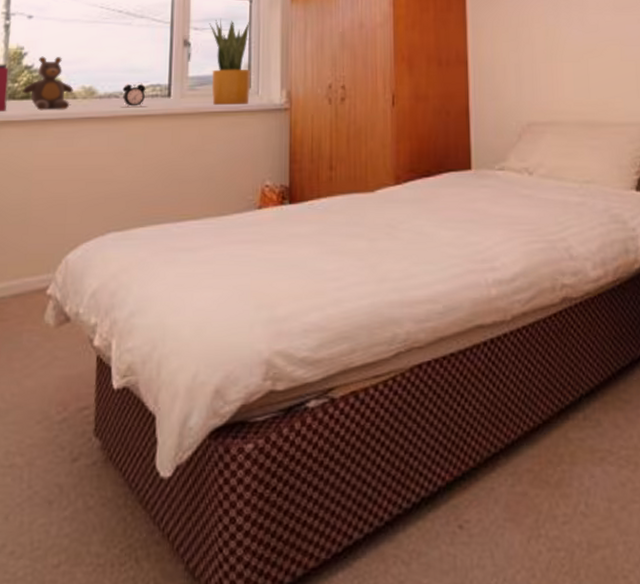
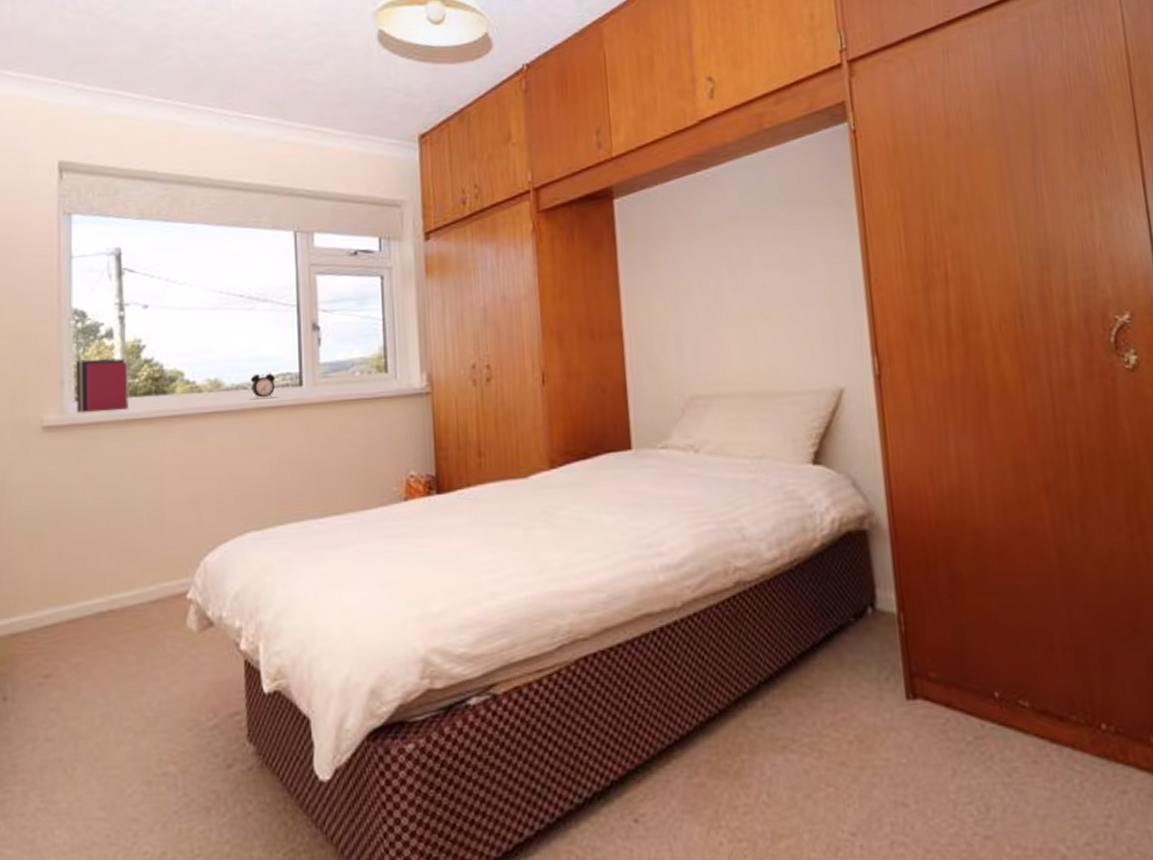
teddy bear: present [22,56,73,111] -> none [143,348,198,407]
planter: present [209,19,250,106] -> none [338,298,387,393]

